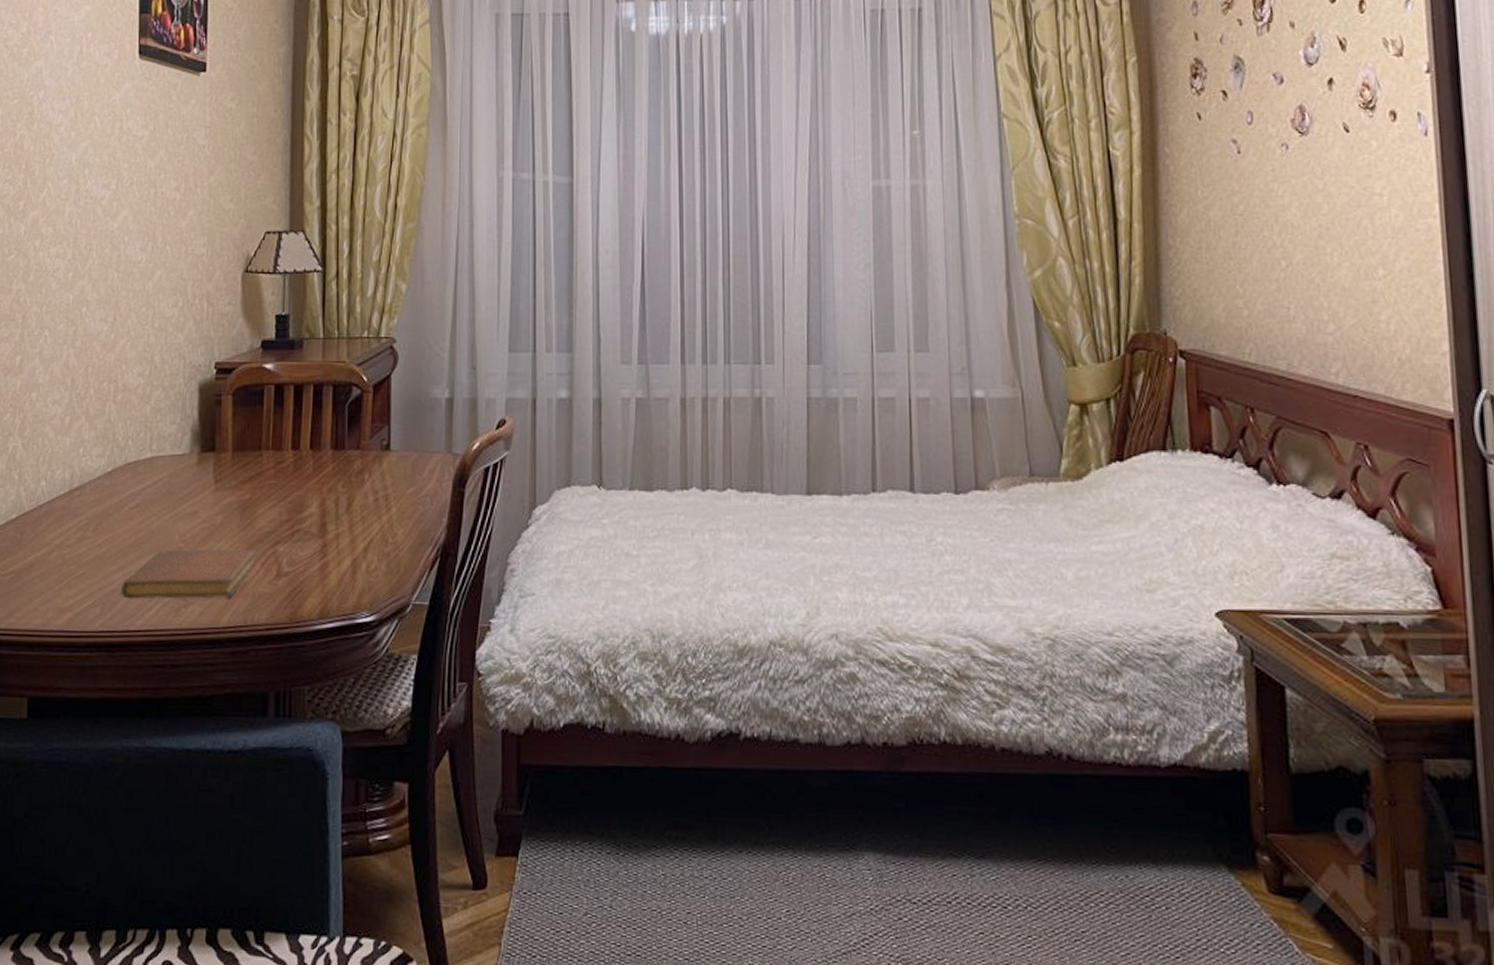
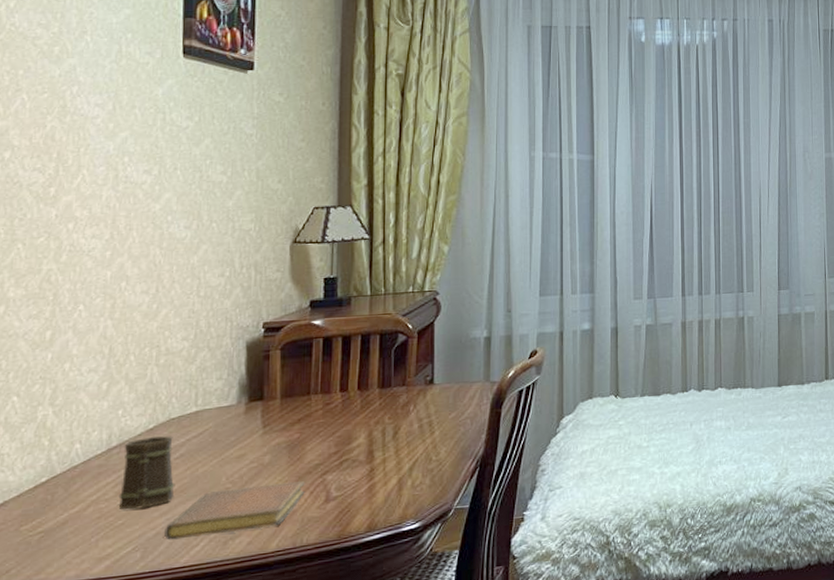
mug: none [79,482,131,560] -> present [118,436,175,510]

